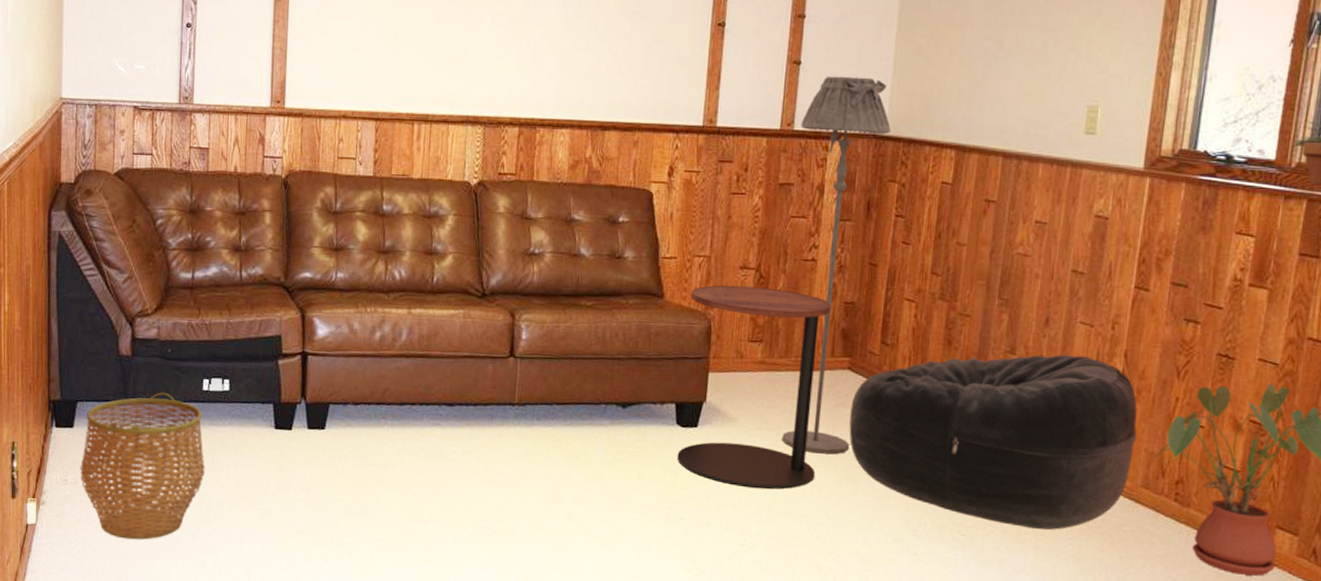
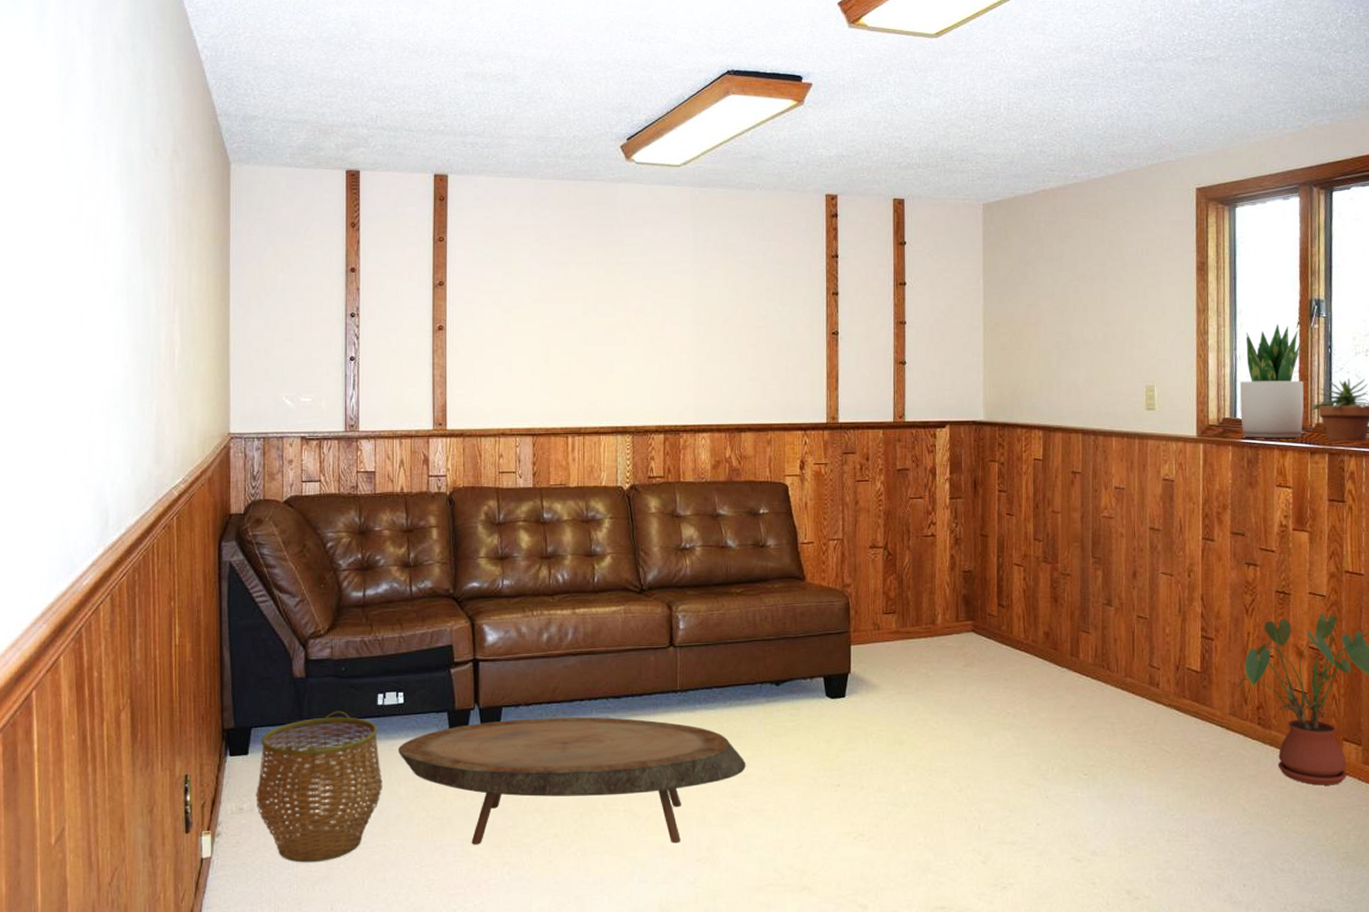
coffee table: none [222,417,583,560] -> present [398,716,746,845]
side table: present [677,285,831,489] -> none [829,563,952,749]
floor lamp: present [781,76,891,455] -> none [911,372,987,712]
bean bag chair: present [849,354,1138,530] -> none [978,602,1220,763]
planter: none [1201,40,1292,179] -> present [1239,324,1304,439]

